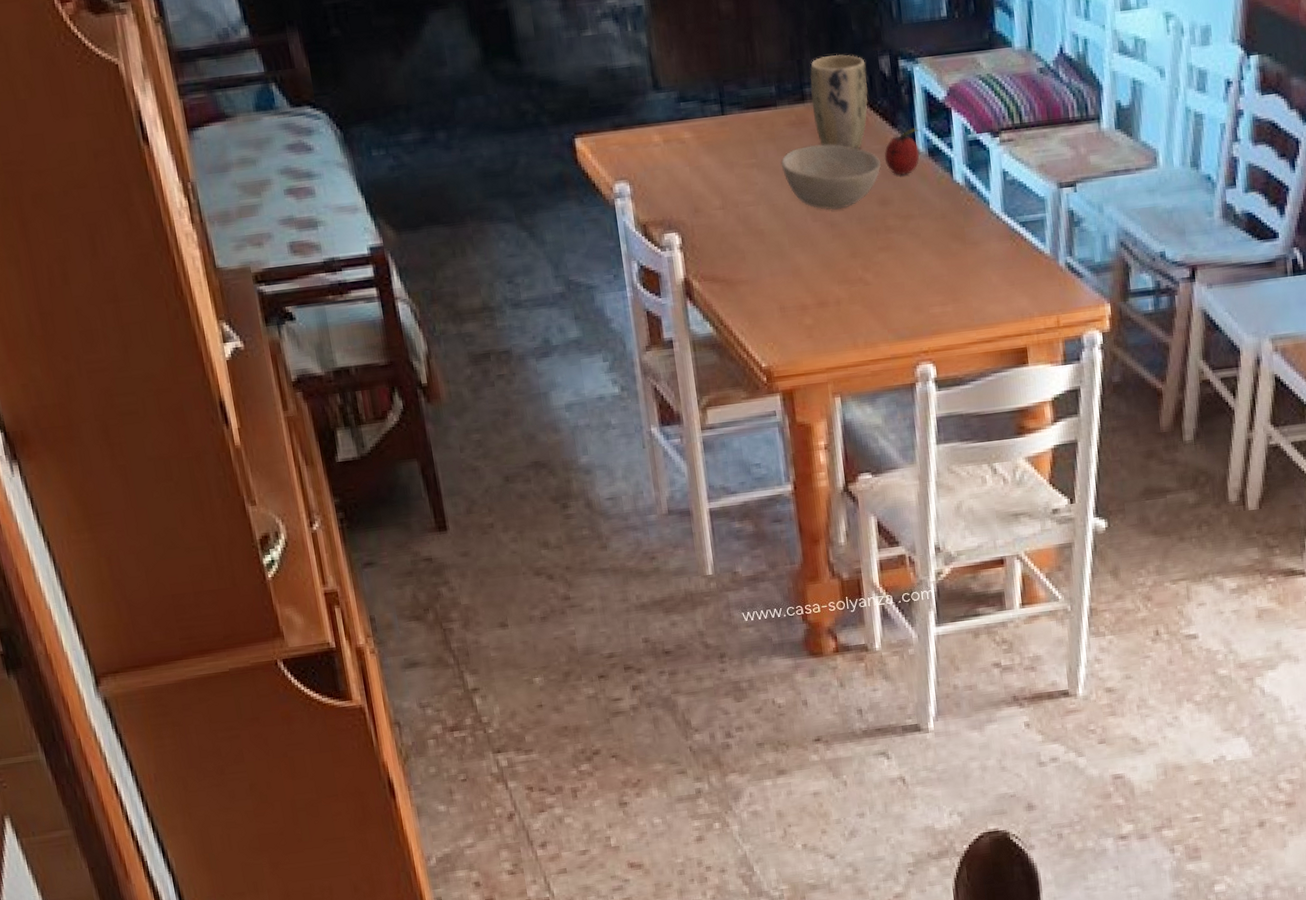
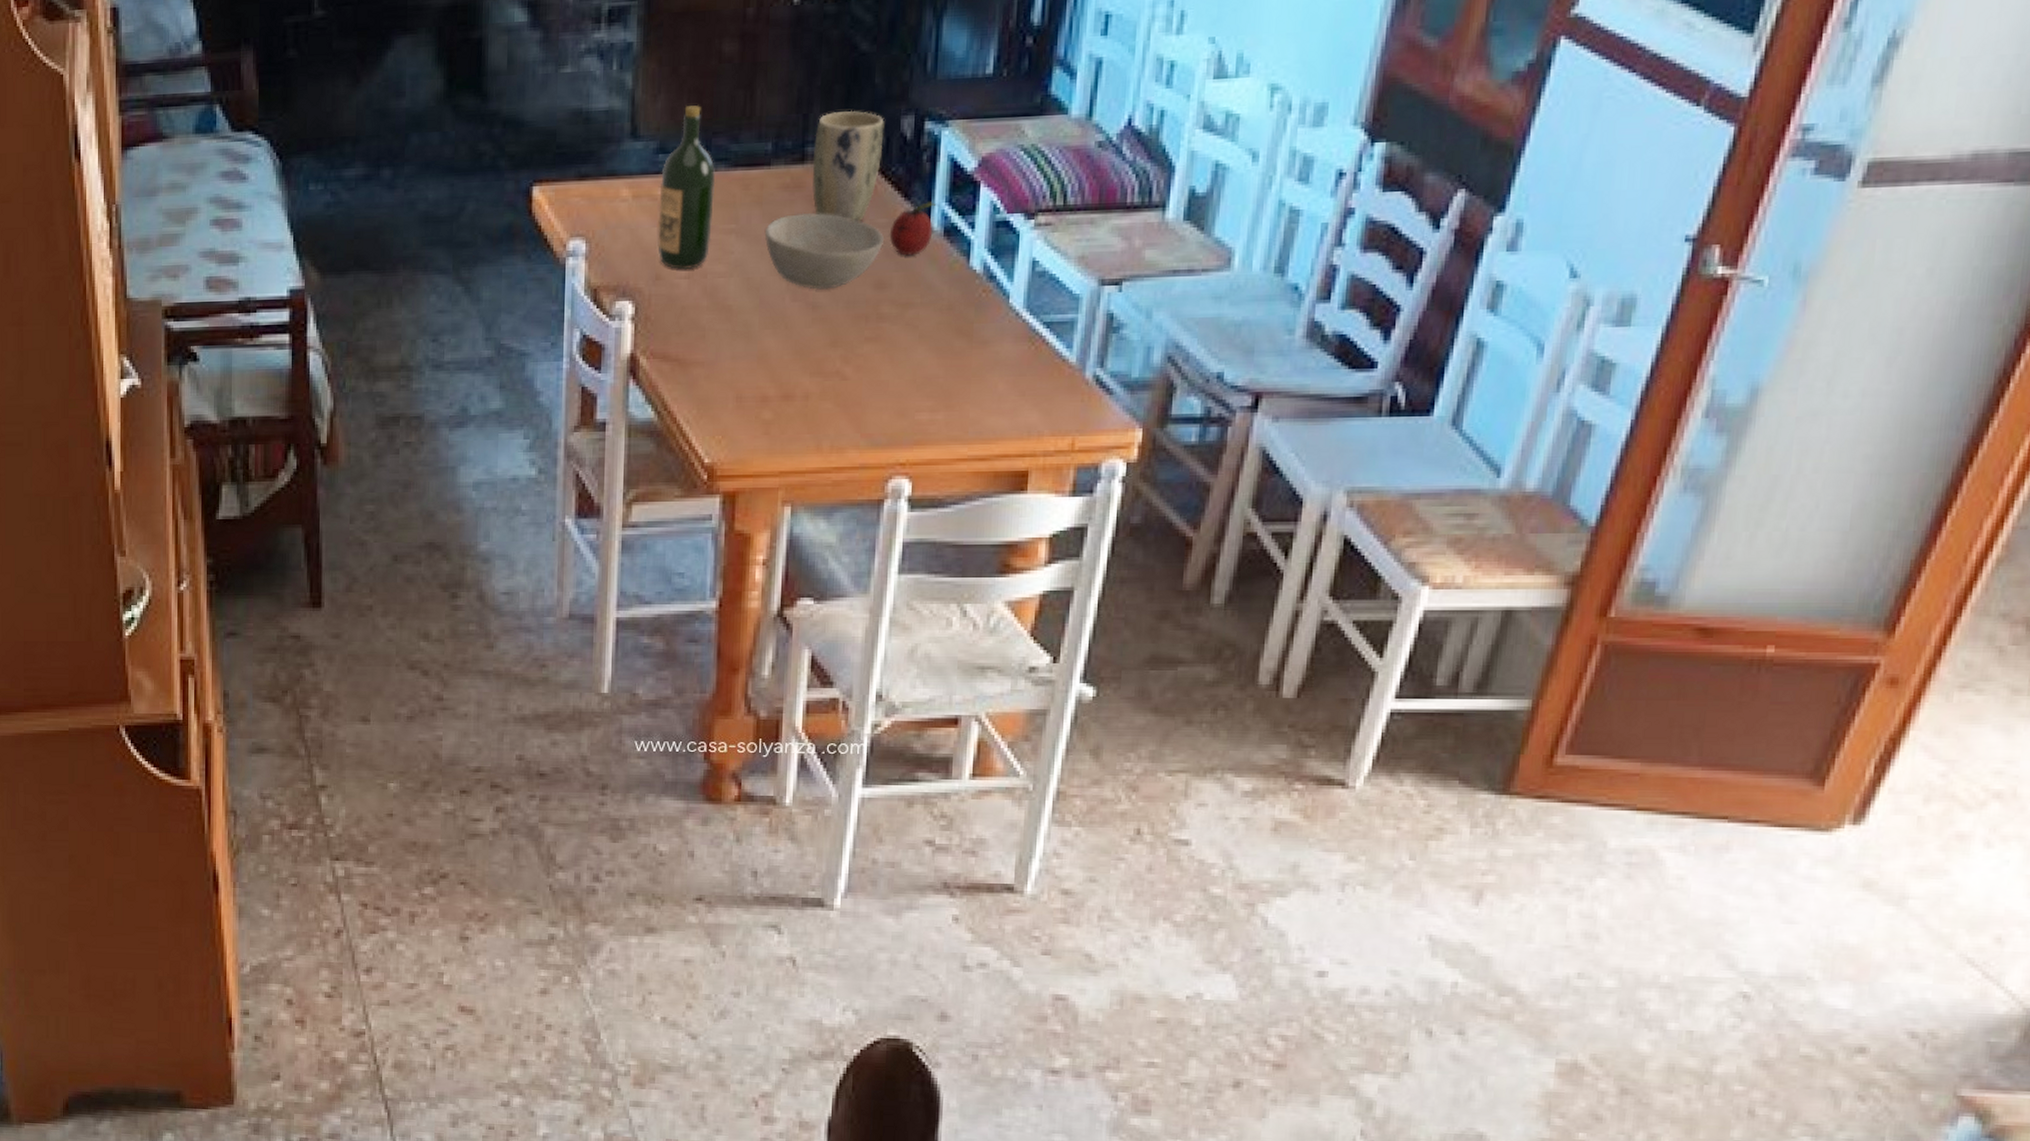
wine bottle: none [685,58,737,202] -> present [658,105,716,270]

